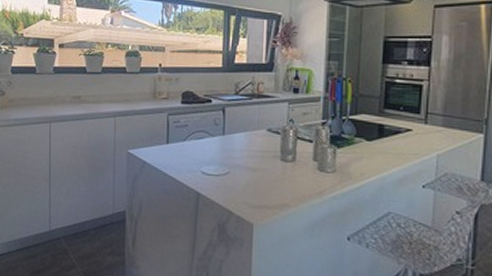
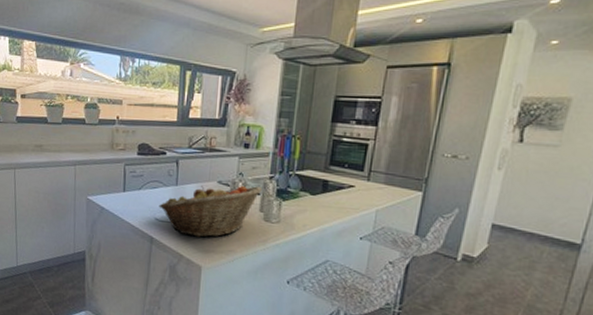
fruit basket: none [205,132,315,191] -> present [158,185,263,238]

